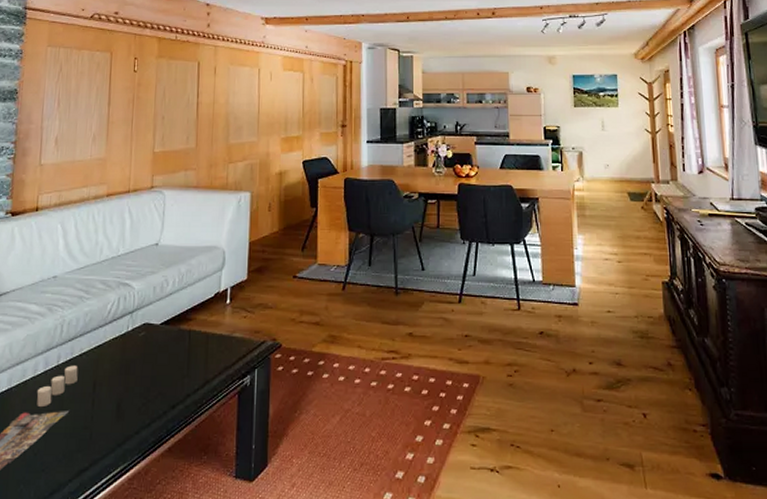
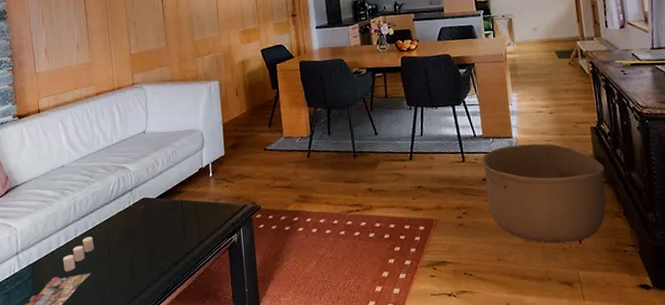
basket: none [539,296,676,416] -> present [481,143,607,244]

